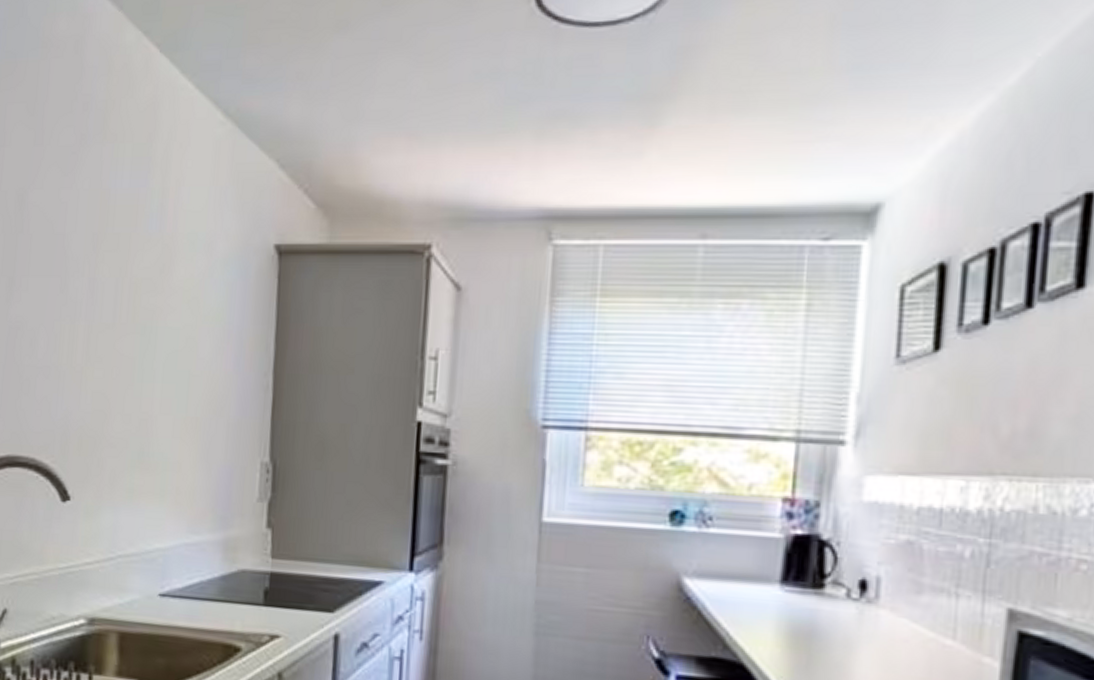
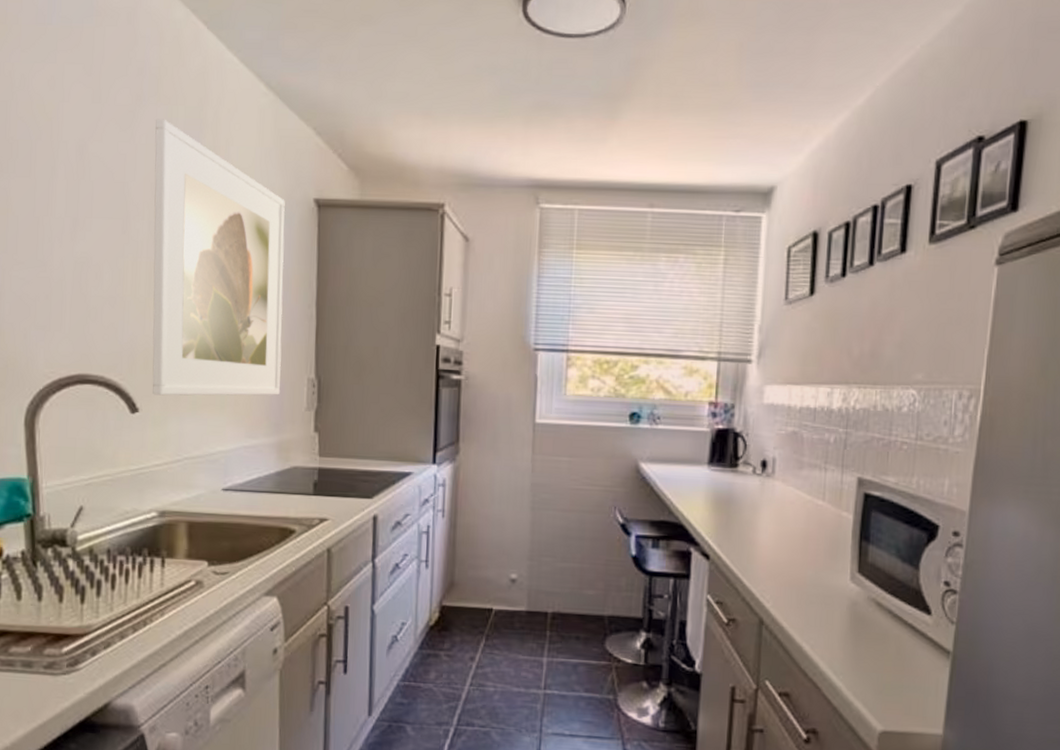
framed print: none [86,159,241,483] -> present [152,118,285,396]

